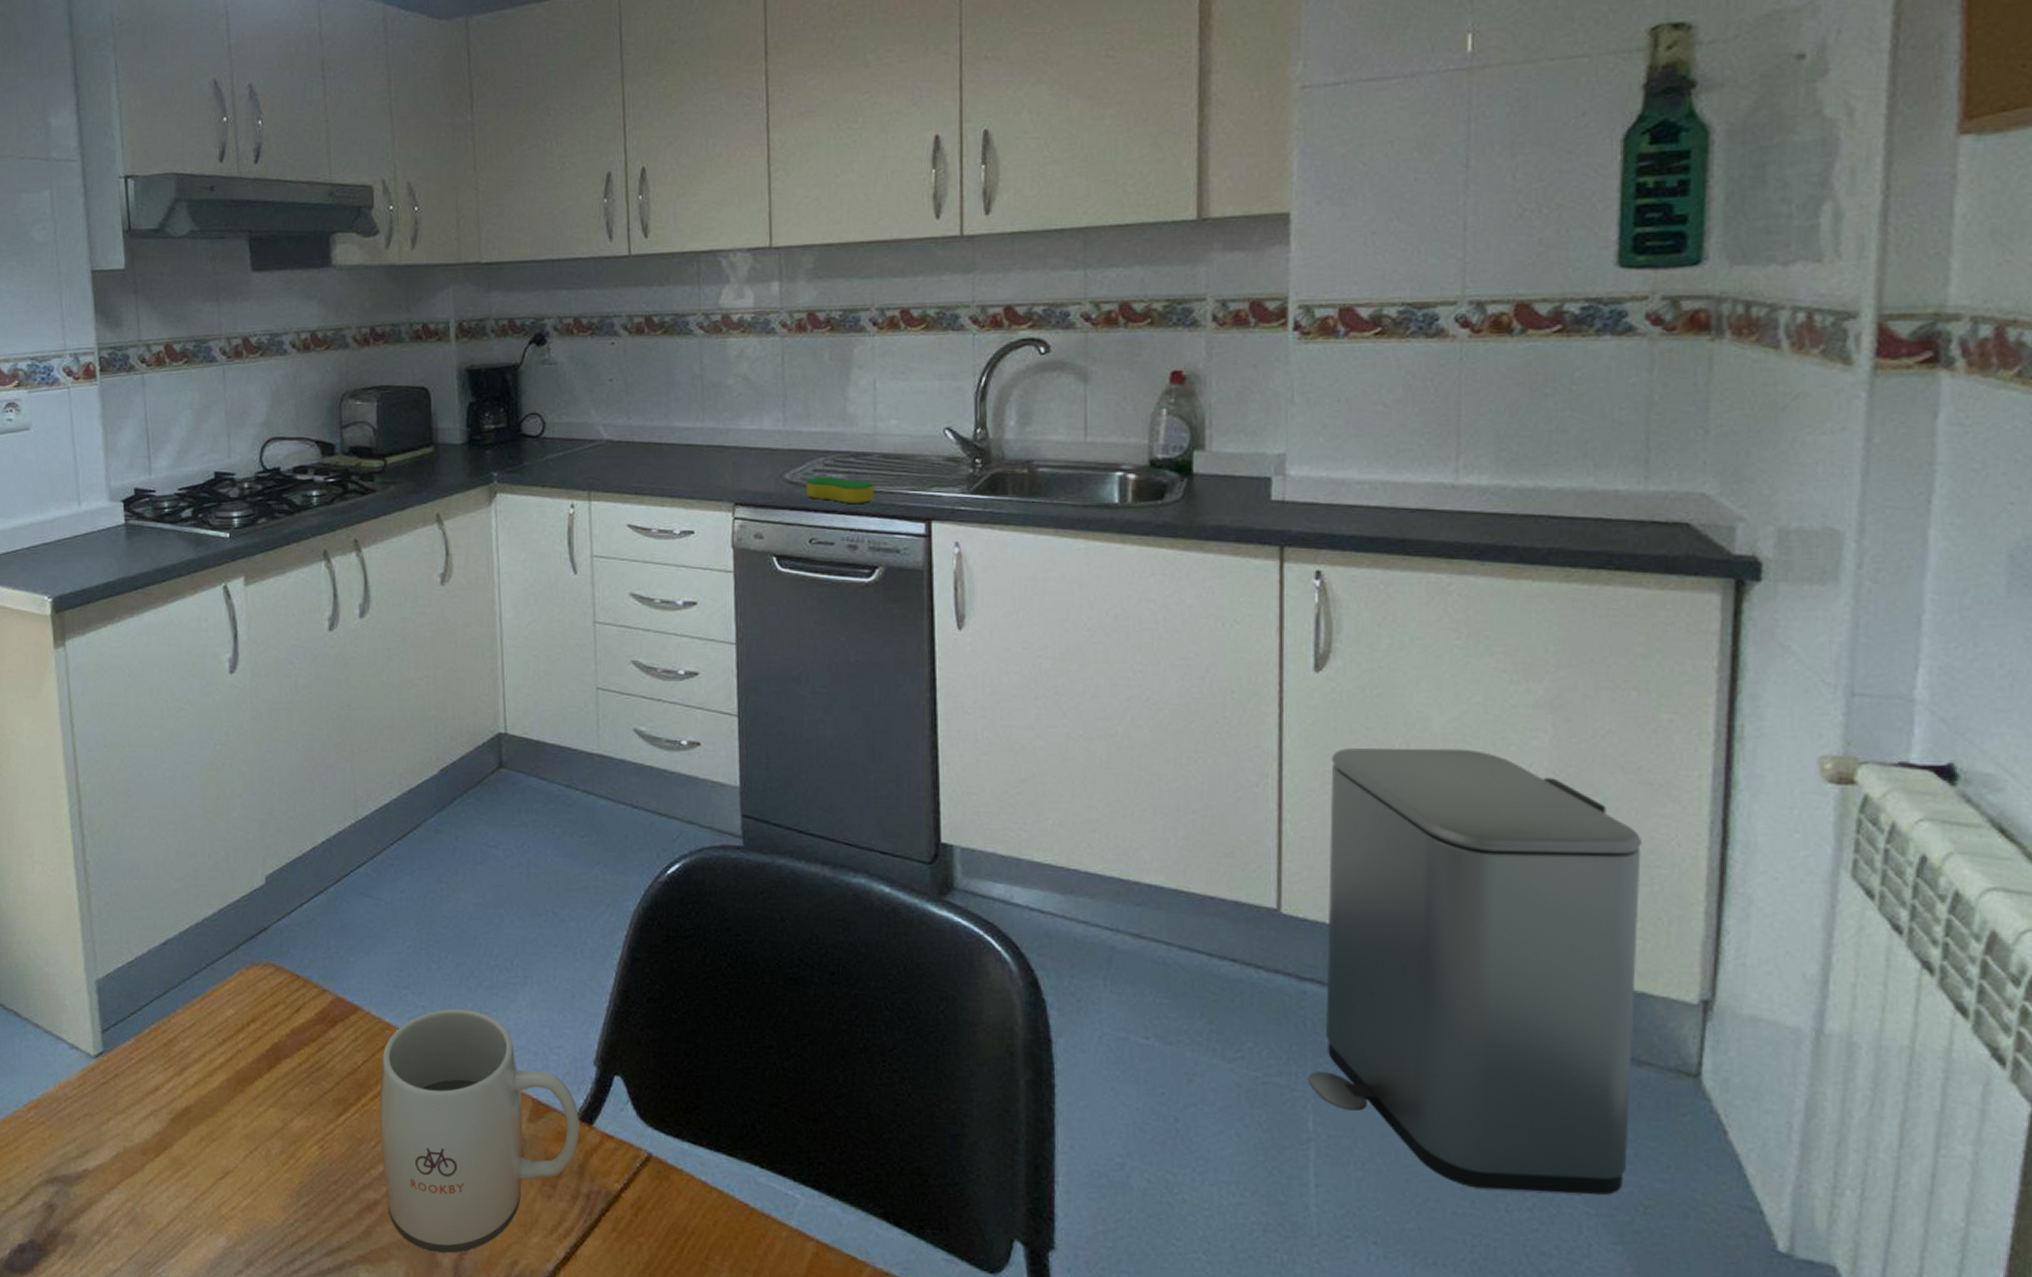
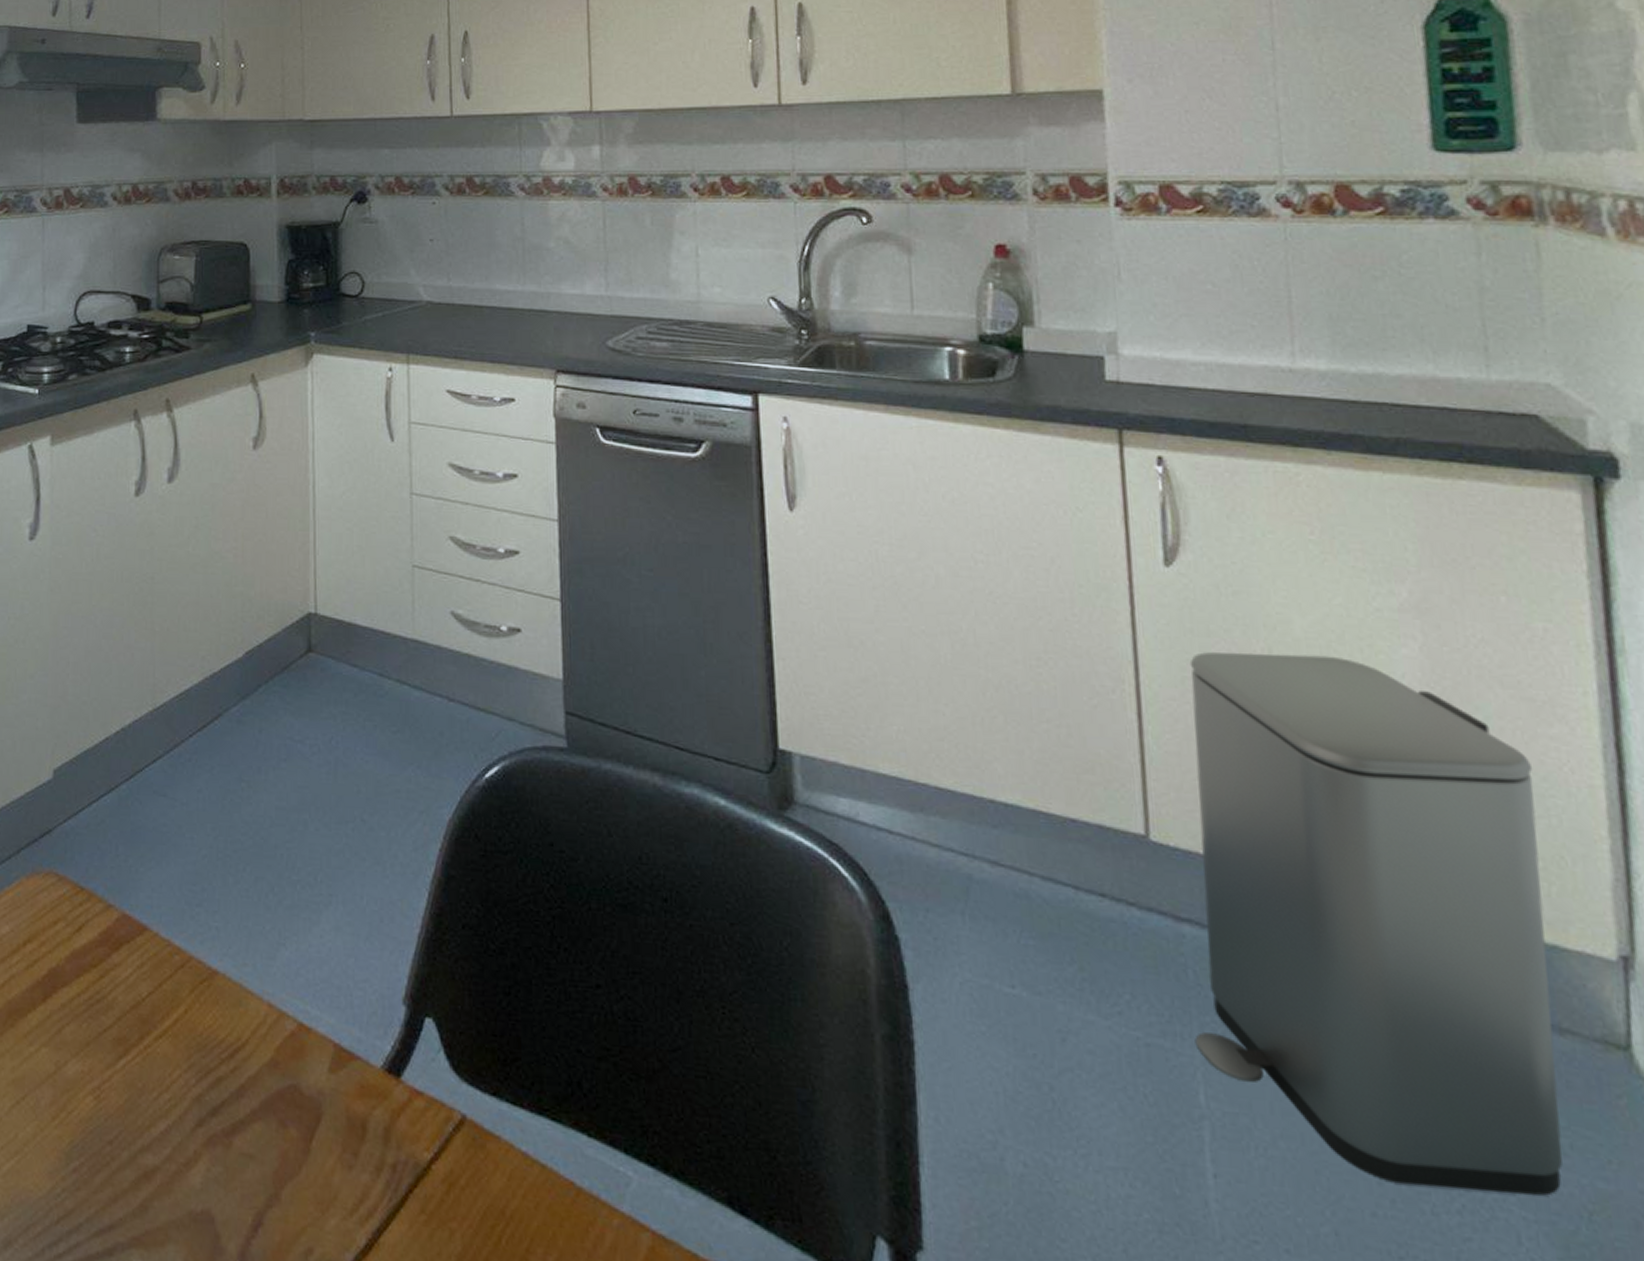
mug: present [379,1008,580,1253] -> none [163,930,386,1237]
sponge: present [805,476,874,503] -> none [628,344,699,373]

